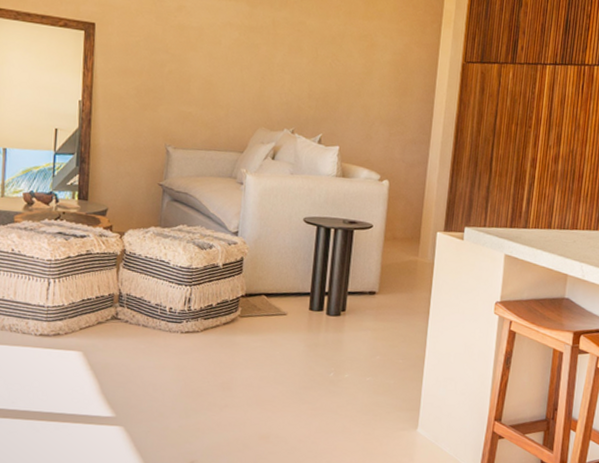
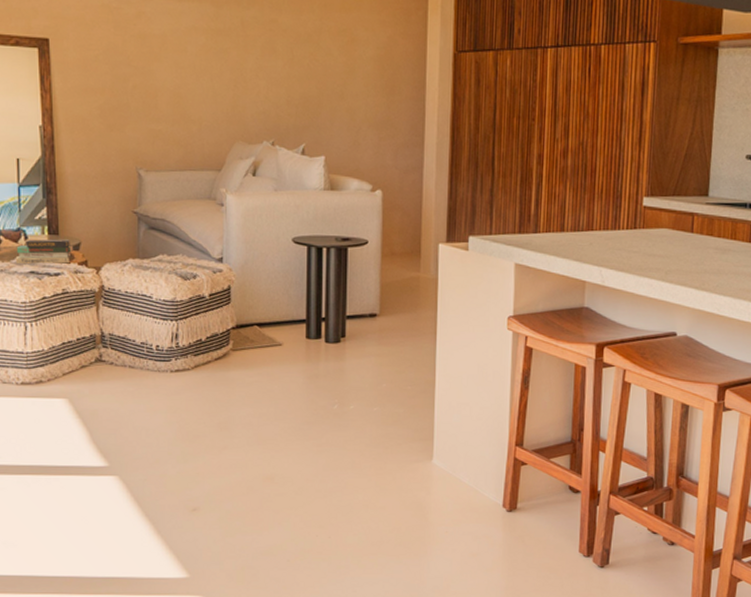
books: none [45,202,100,227] -> present [15,239,73,265]

